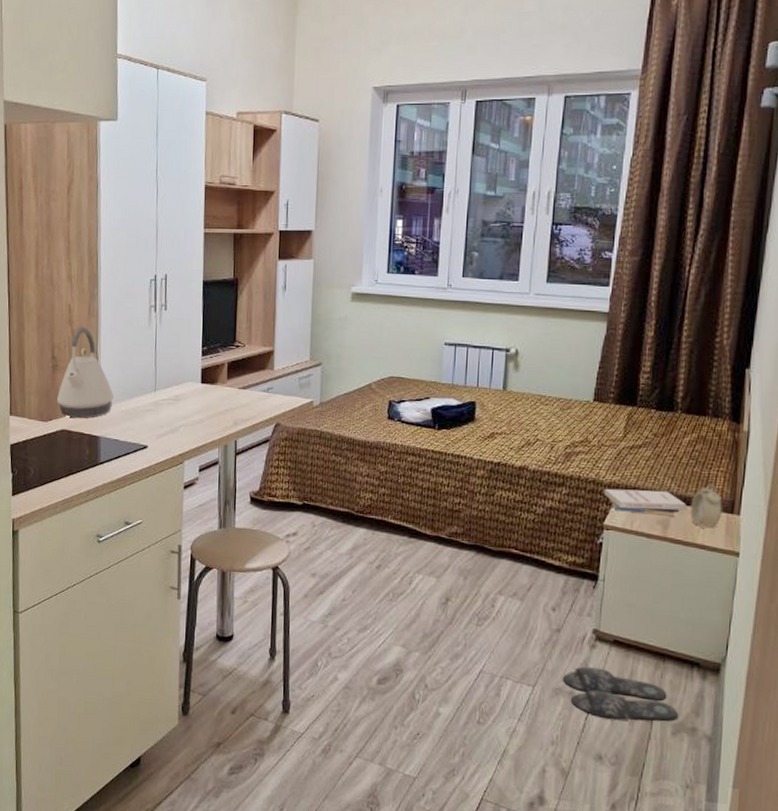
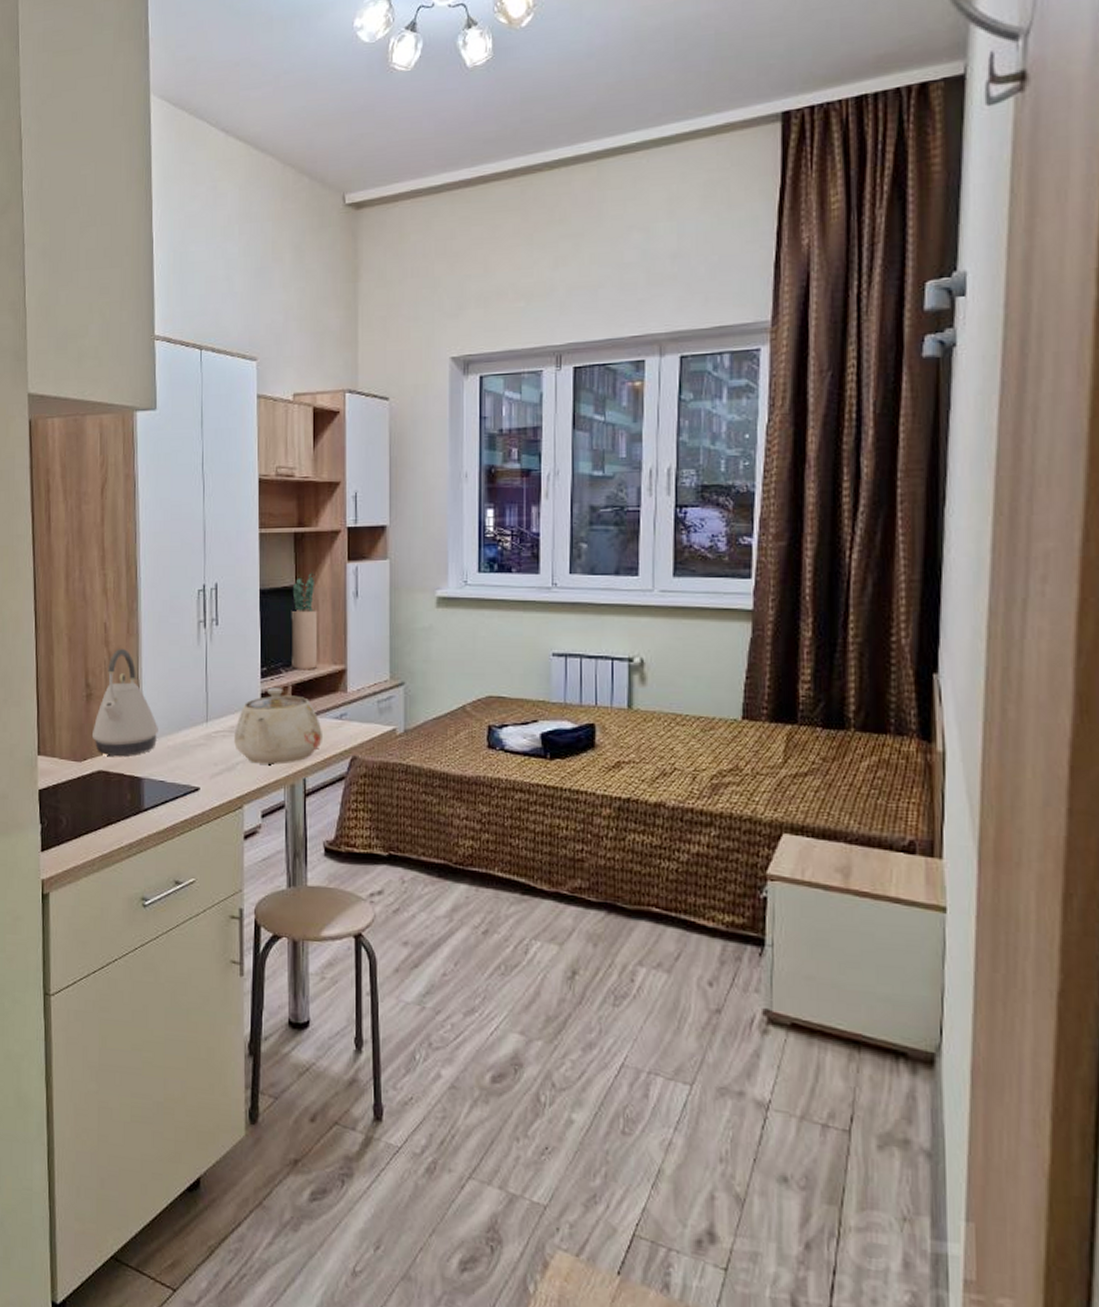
teapot: none [178,364,253,429] -> present [234,687,324,765]
vase: none [228,265,252,351] -> present [291,568,318,670]
slippers: present [563,666,679,721] -> none [729,1058,885,1130]
books: present [604,488,686,517] -> none [764,828,871,862]
alarm clock: present [690,483,723,528] -> none [877,818,919,876]

